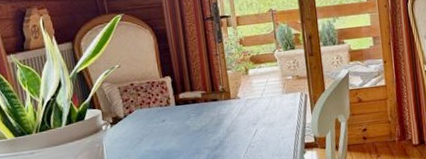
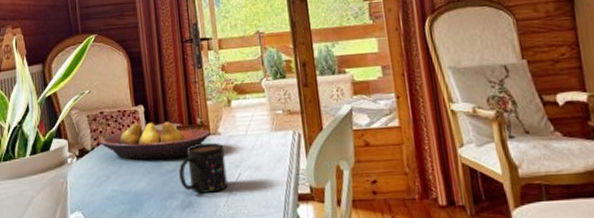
fruit bowl: none [131,90,231,124] -> present [99,122,211,160]
mug: none [204,105,247,148] -> present [179,142,228,193]

